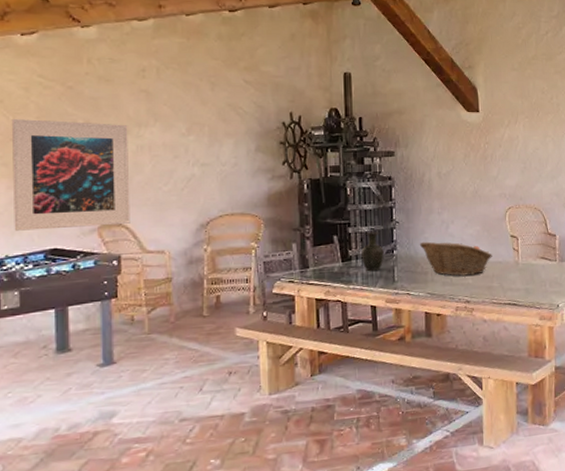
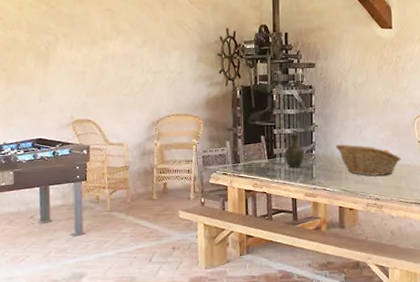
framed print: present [11,119,130,231] -> none [8,33,97,123]

